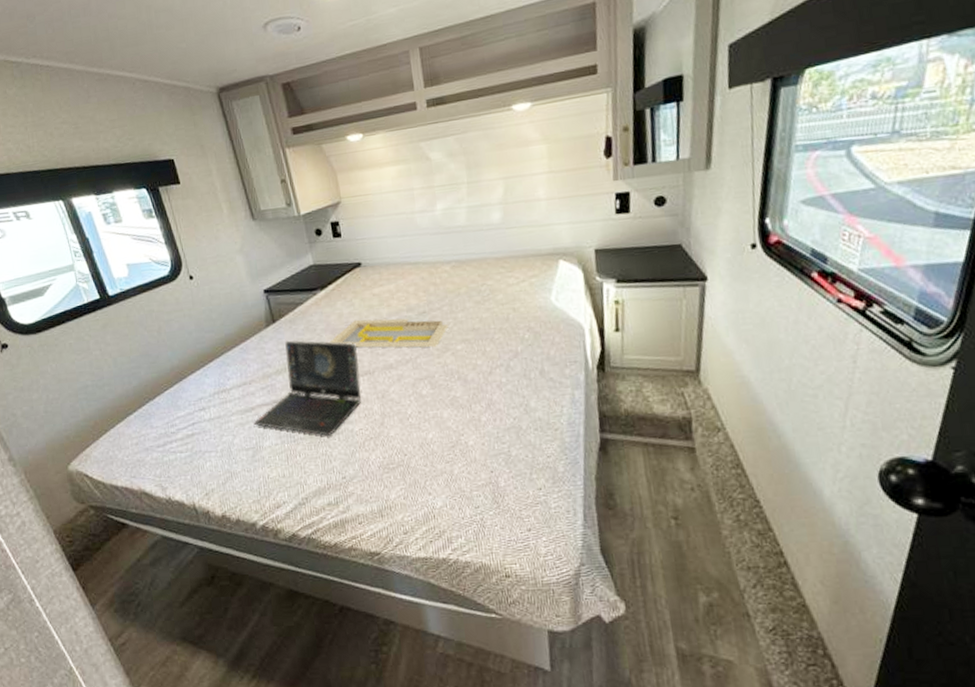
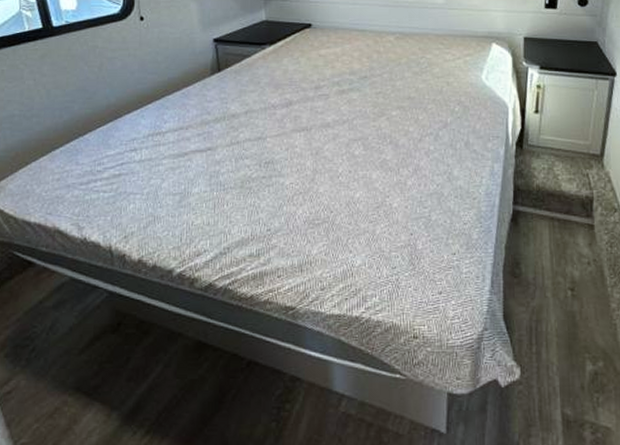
laptop computer: present [253,340,362,436] -> none [184,90,298,187]
serving tray: present [330,318,448,348] -> none [272,77,386,111]

